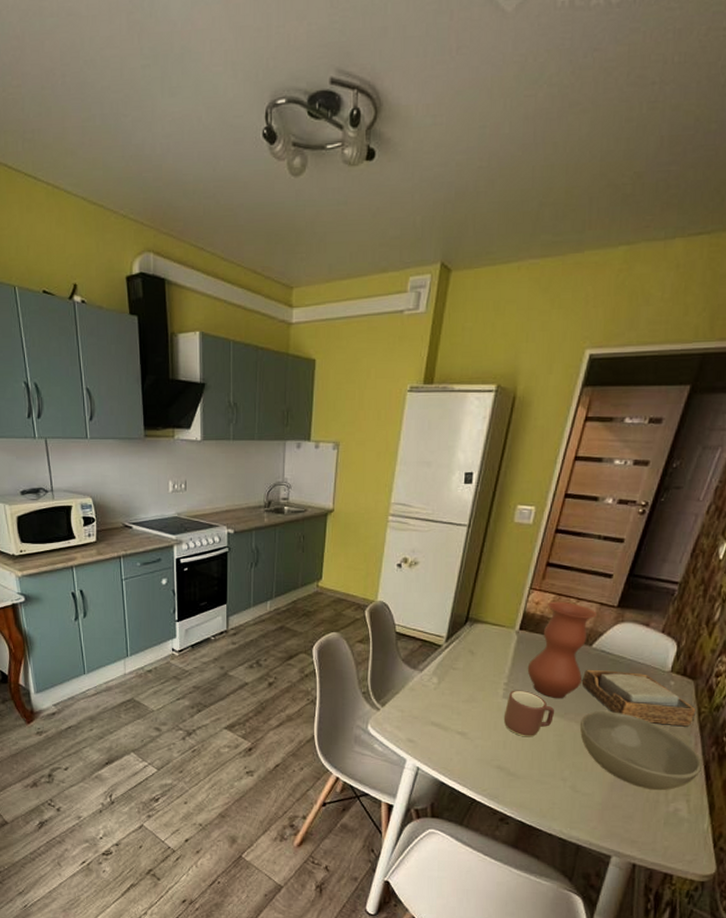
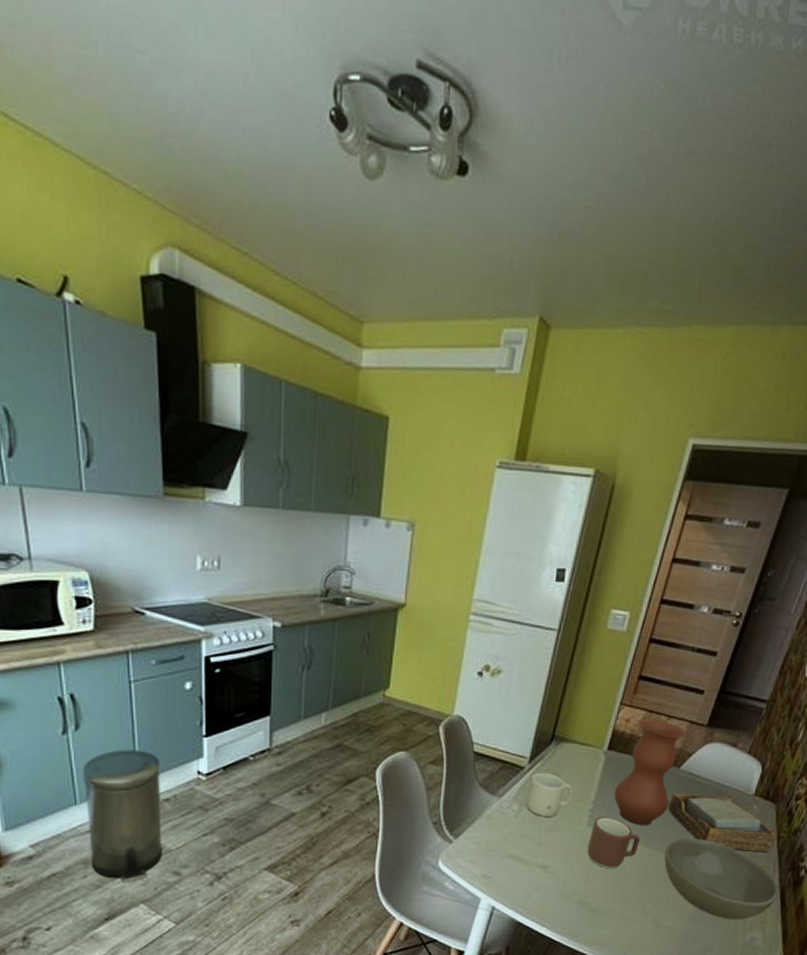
pedal bin: none [89,632,147,736] -> present [82,750,162,883]
mug: none [445,650,488,690] -> present [526,772,574,818]

